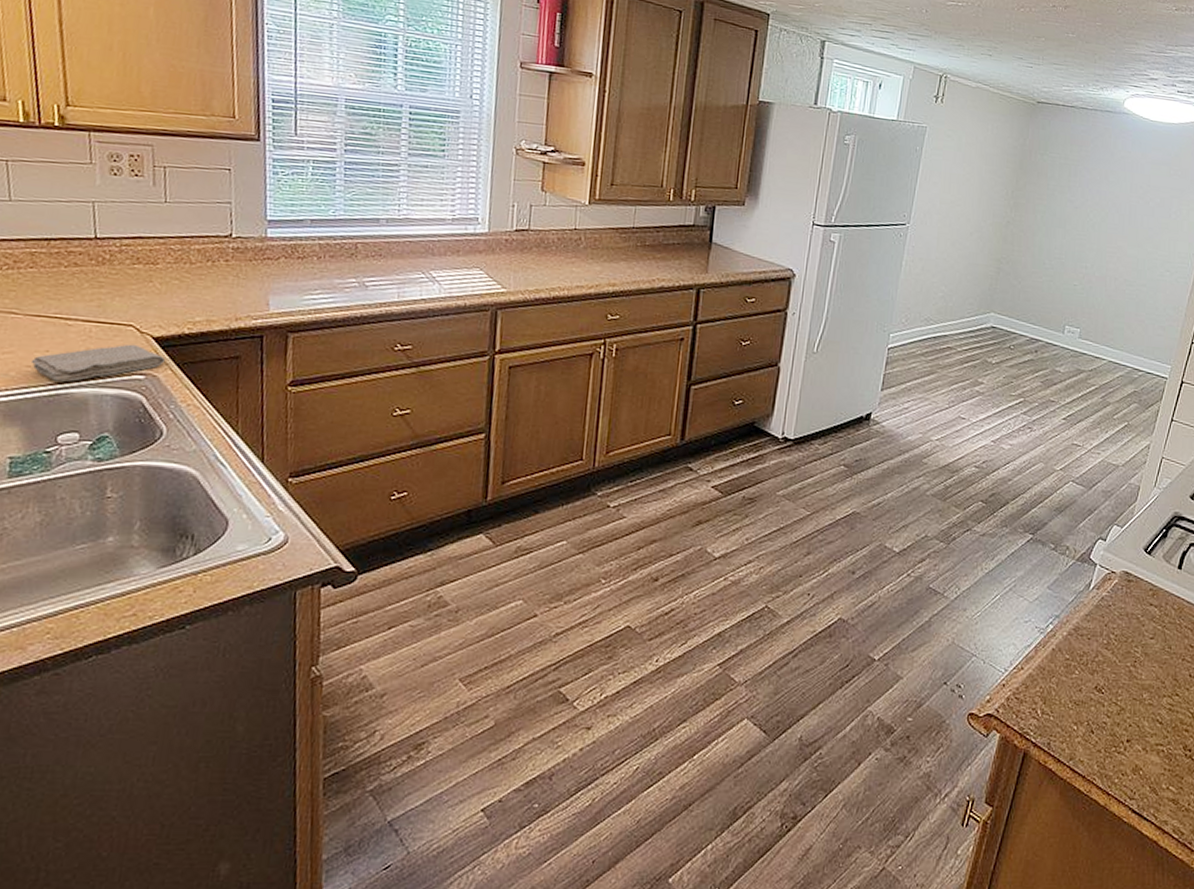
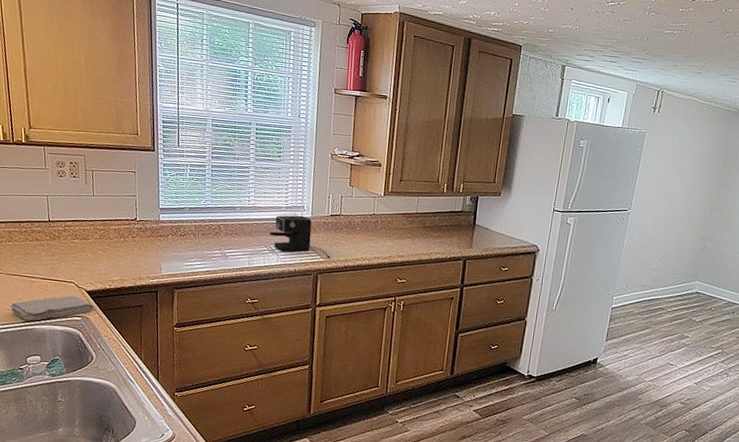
coffee maker: none [427,230,516,288] -> present [269,215,331,259]

